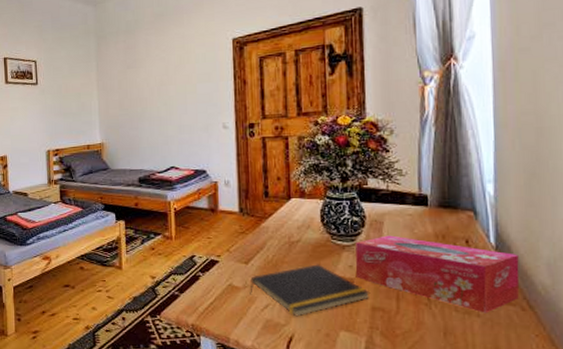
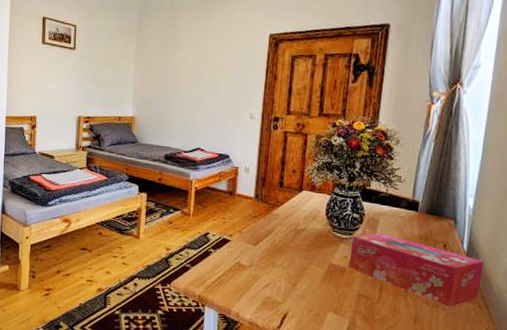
notepad: present [250,264,371,317] -> none [254,252,359,297]

